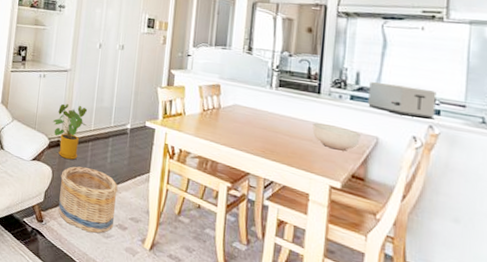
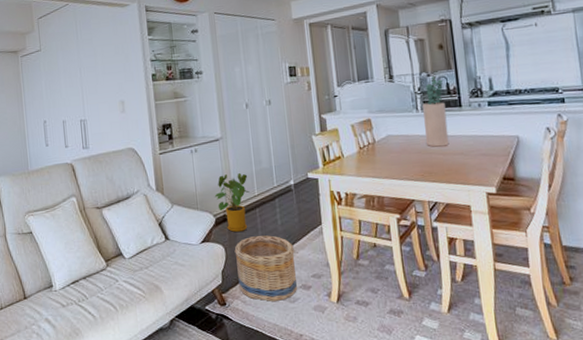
vase: none [273,55,305,129] -> present [423,74,449,147]
bowl: present [312,123,361,151] -> none [461,134,504,157]
toaster: present [368,82,437,120] -> none [501,81,561,111]

